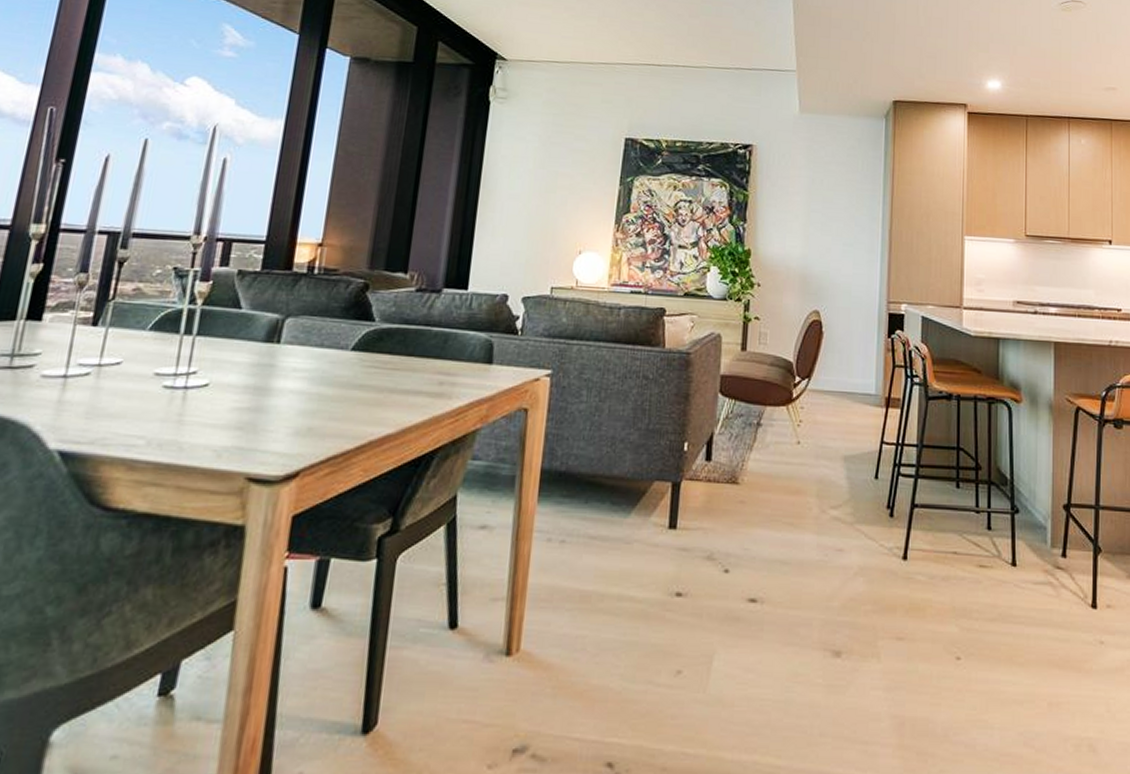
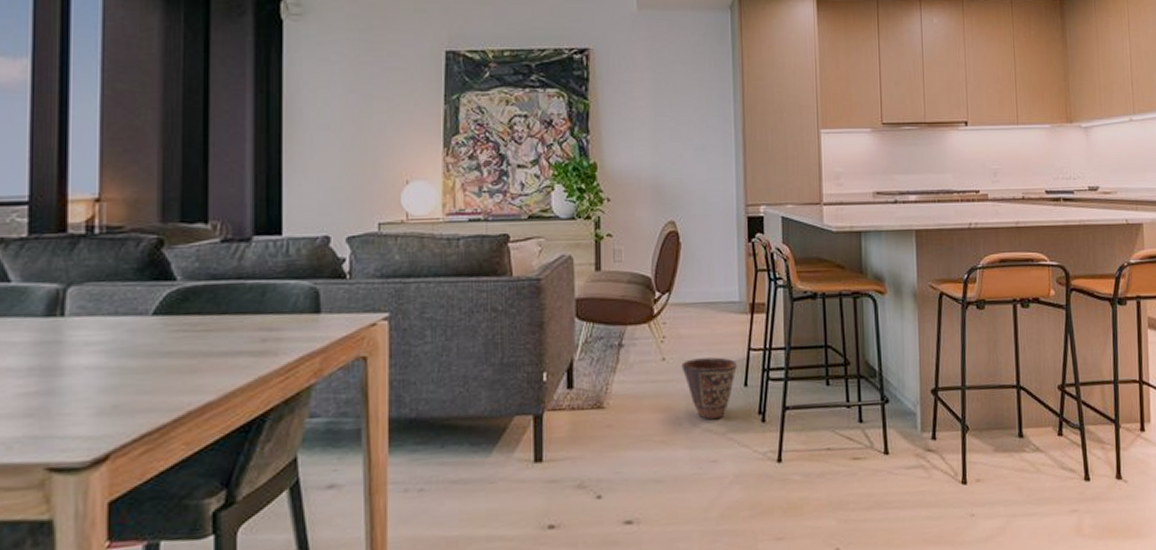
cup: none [815,445,869,509] -> present [681,357,737,420]

